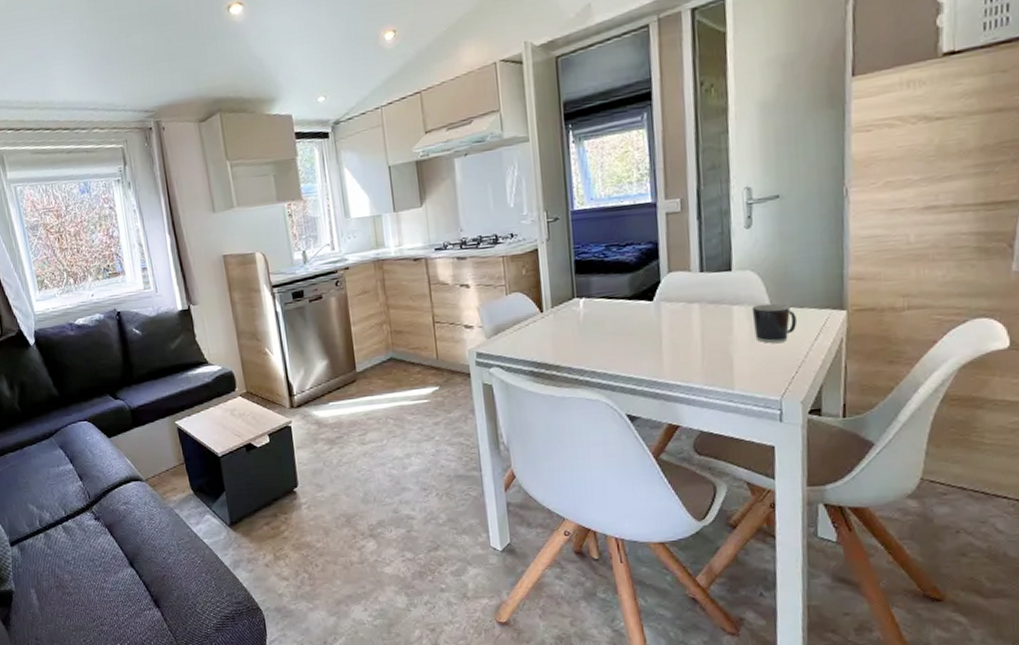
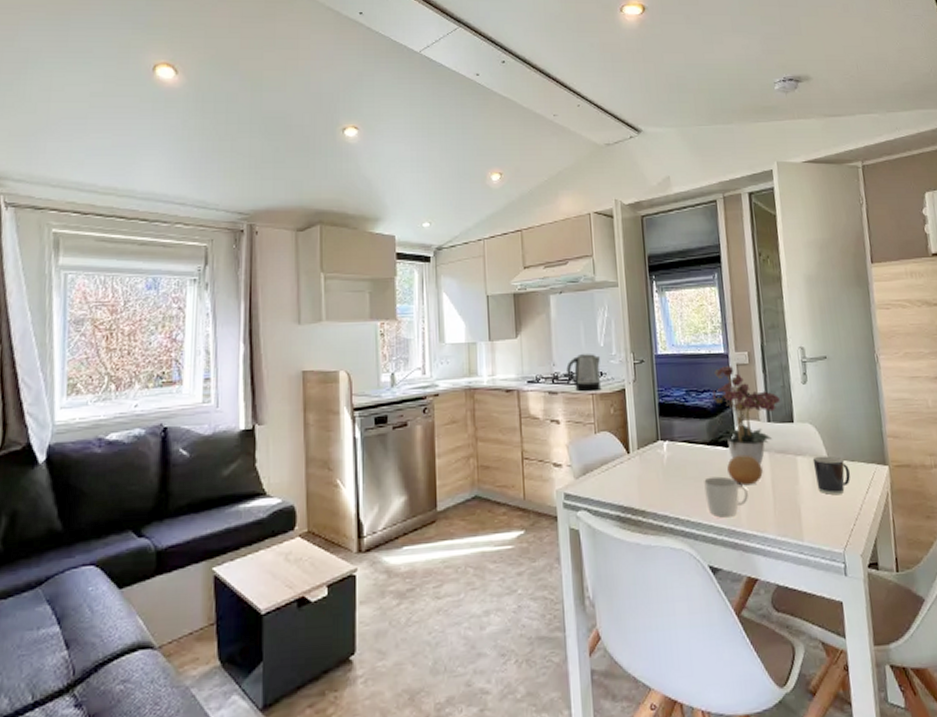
kettle: none [474,215,513,255] -> present [566,353,602,391]
mug: none [624,330,673,371] -> present [704,476,748,519]
flower arrangement: none [636,215,718,316] -> present [712,366,781,464]
fruit: none [650,307,691,338] -> present [727,454,763,486]

